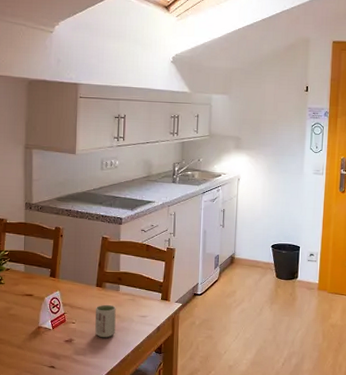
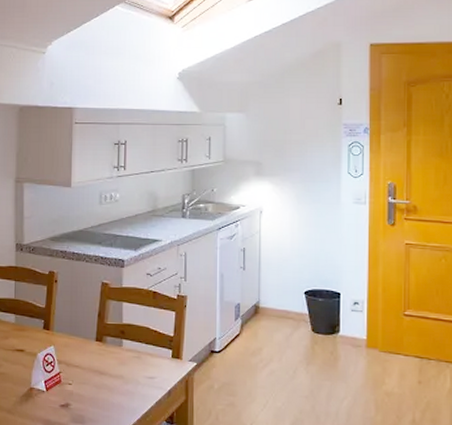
cup: present [95,304,116,338] -> none [94,362,119,403]

